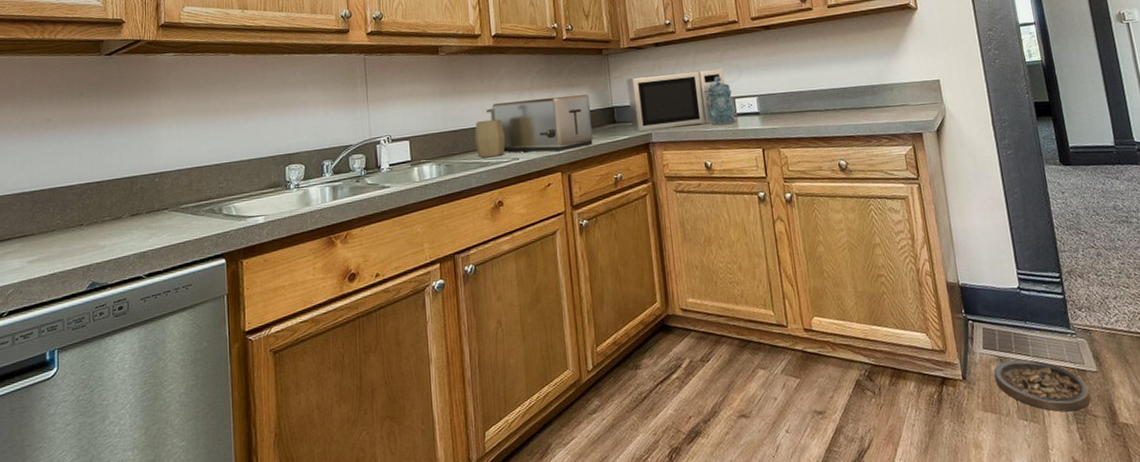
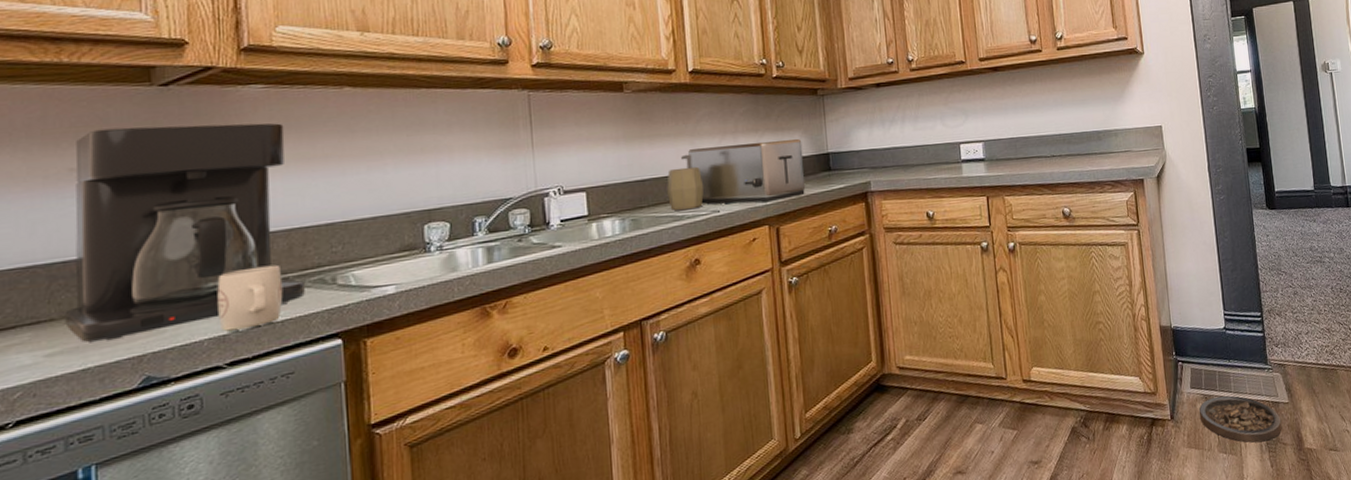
coffee maker: none [41,83,200,253] -> present [64,123,305,342]
mug: none [139,196,185,249] -> present [216,264,283,332]
microwave: present [626,68,725,132] -> none [844,112,950,180]
canister: present [707,76,735,126] -> none [930,120,960,173]

